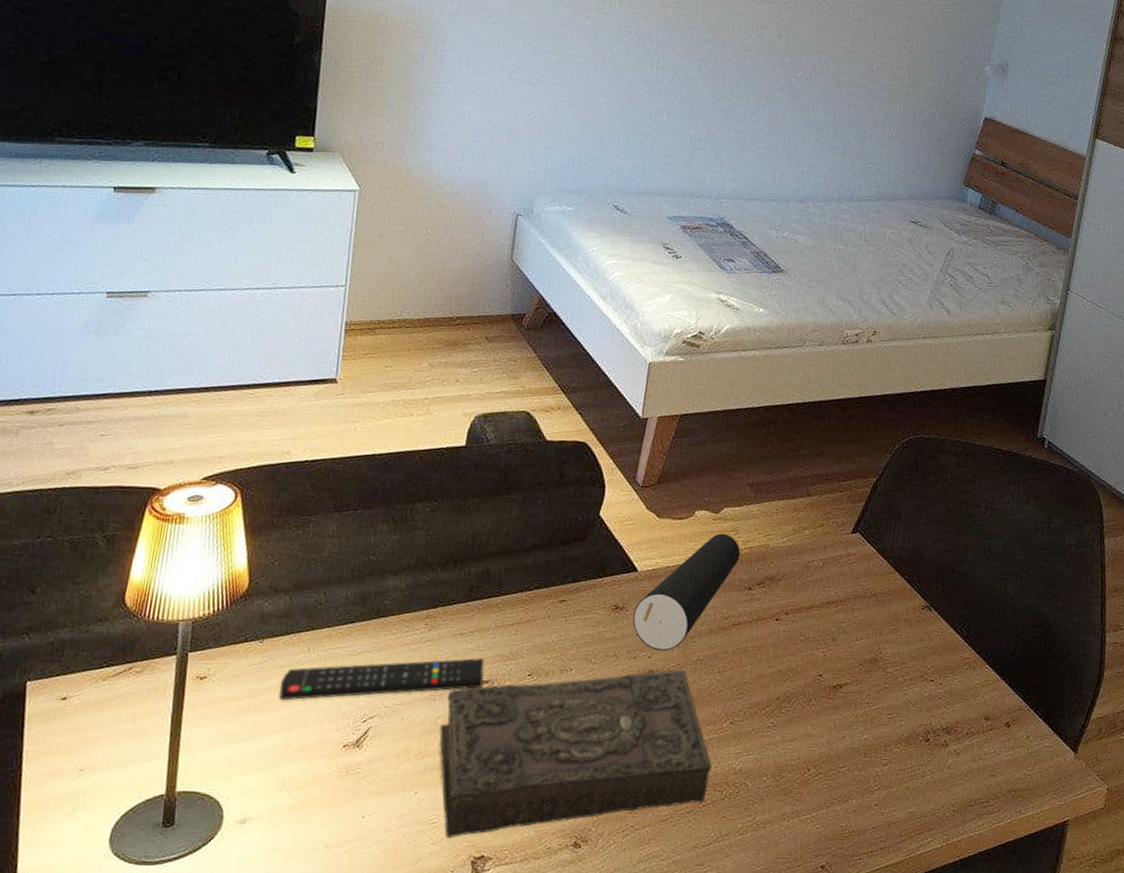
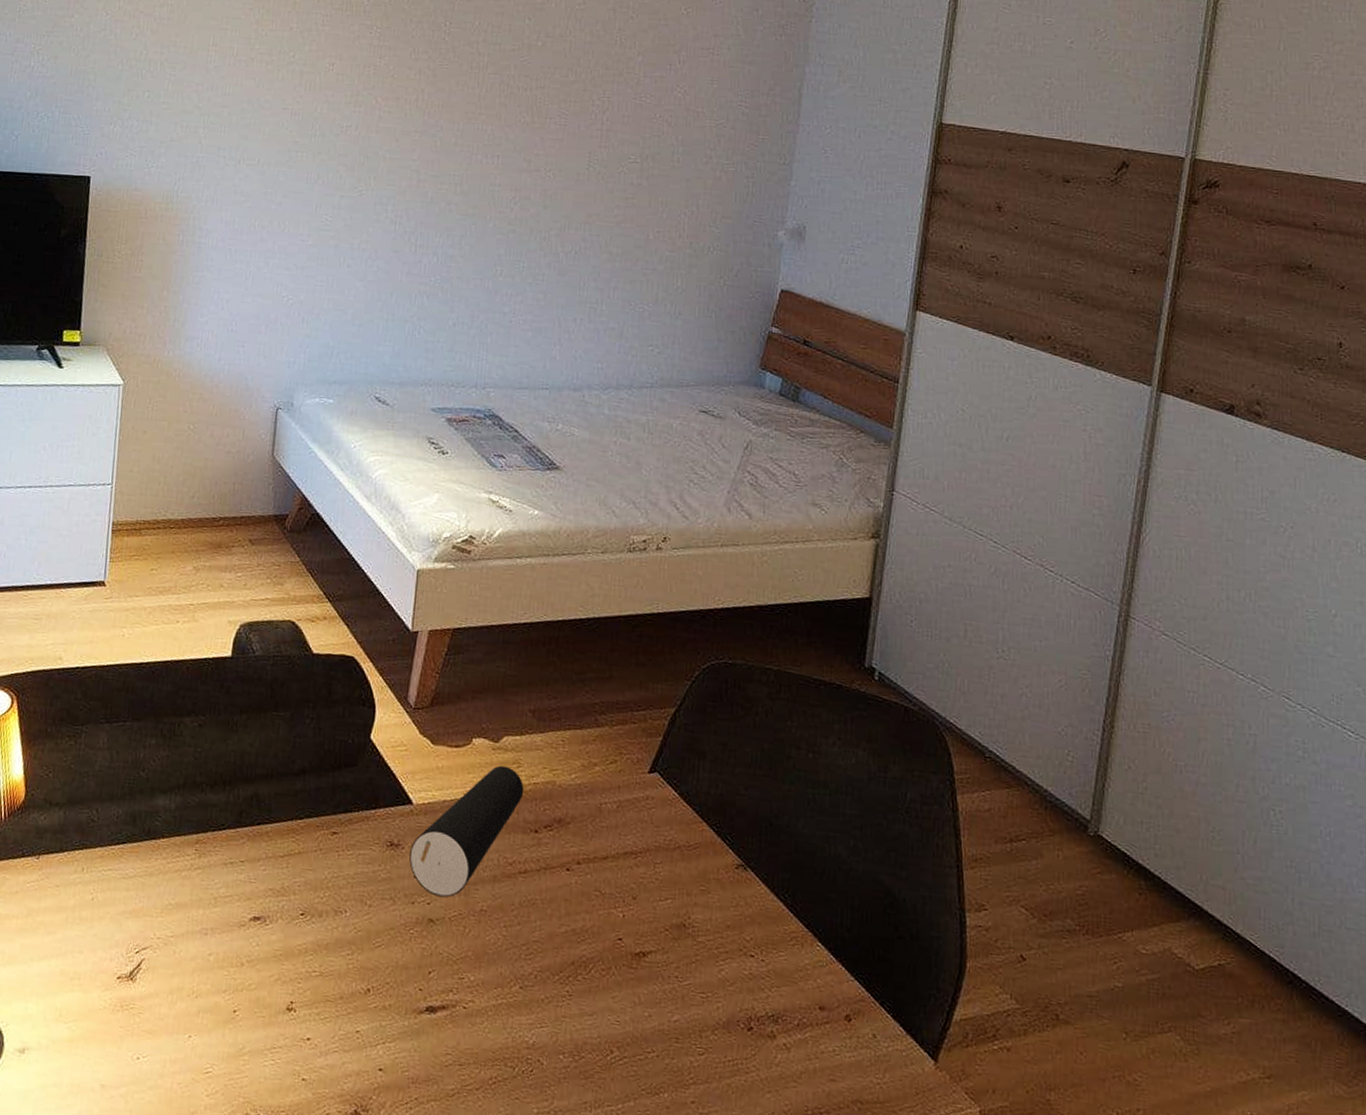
remote control: present [279,658,484,701] -> none [55,888,256,926]
book: present [439,670,712,839] -> none [212,920,501,1092]

